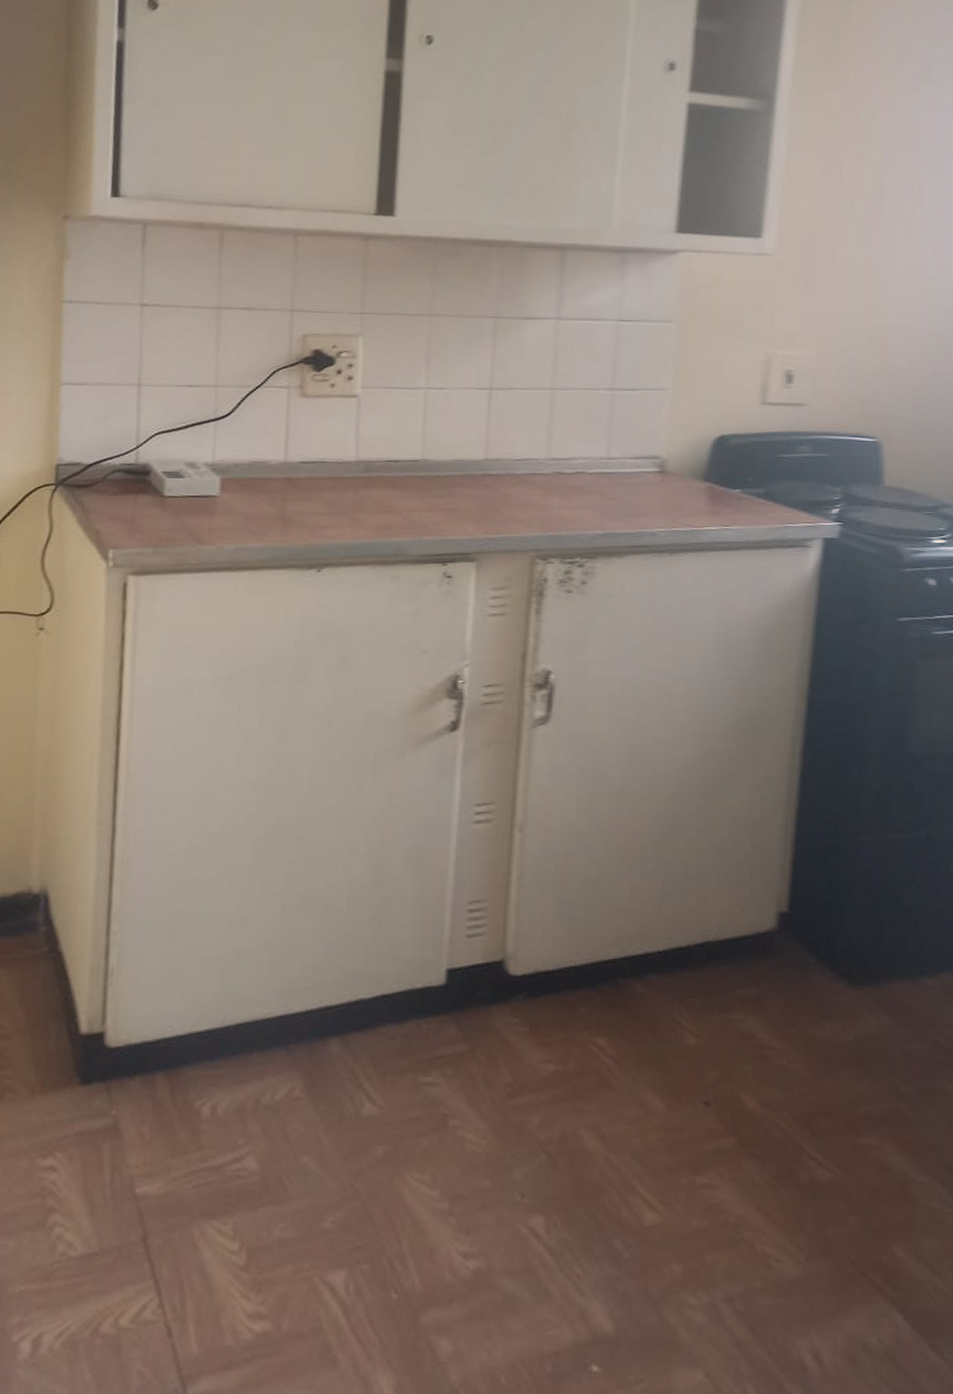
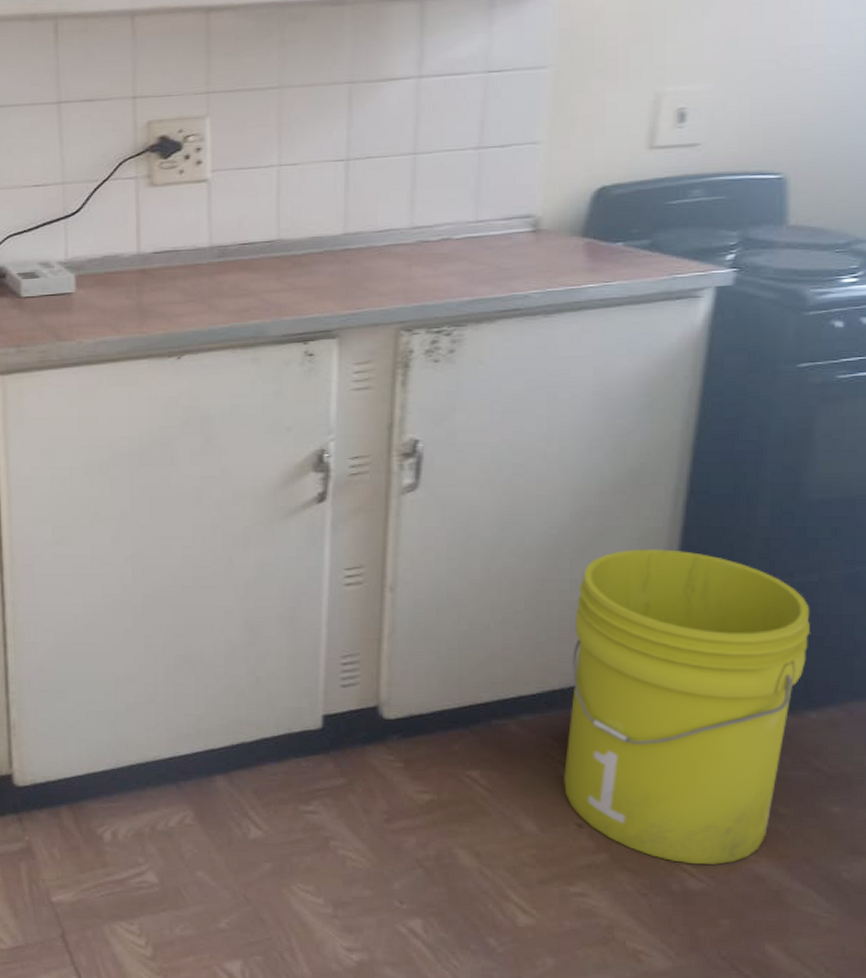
bucket: none [691,795,922,1151] -> present [564,548,811,865]

